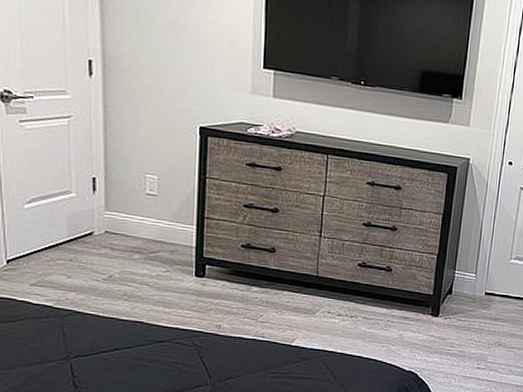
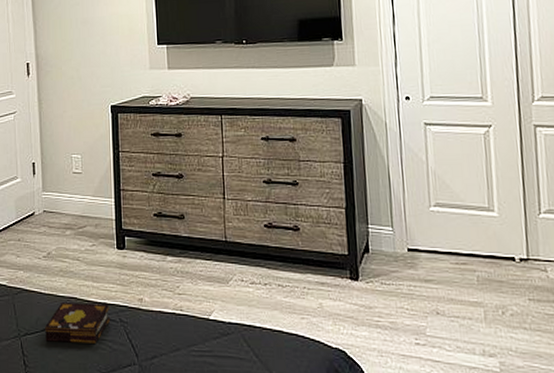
book: none [102,326,182,366] -> present [45,302,110,343]

